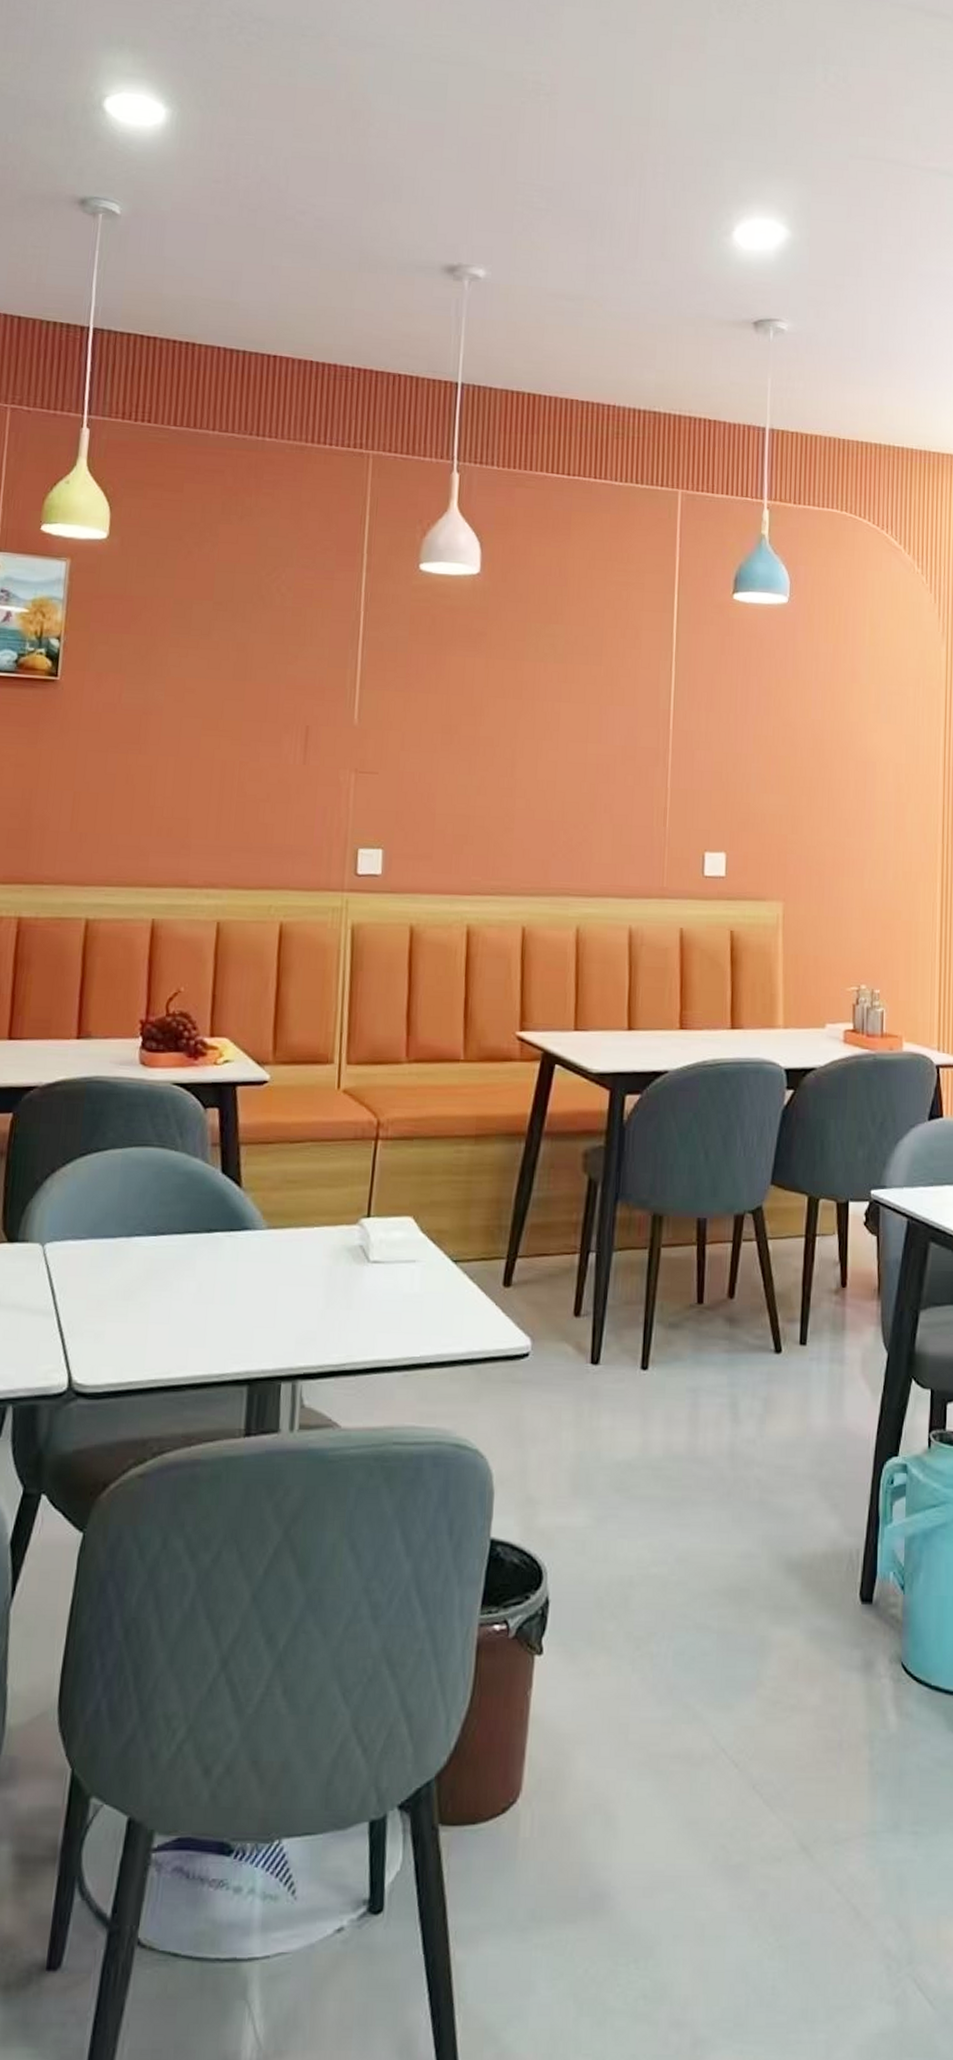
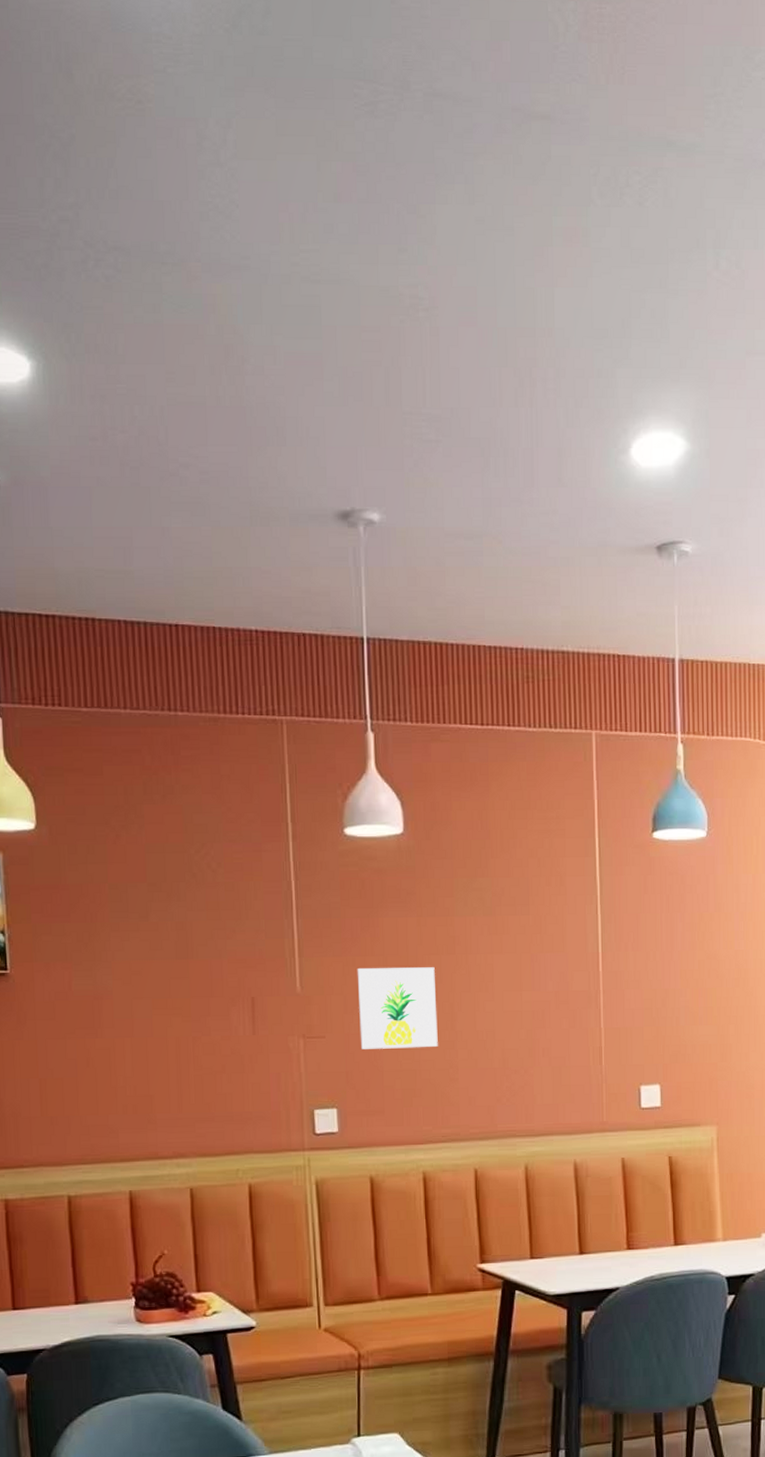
wall art: none [414,705,499,793] -> present [357,967,438,1049]

